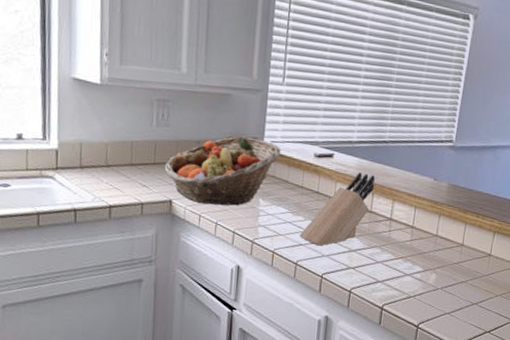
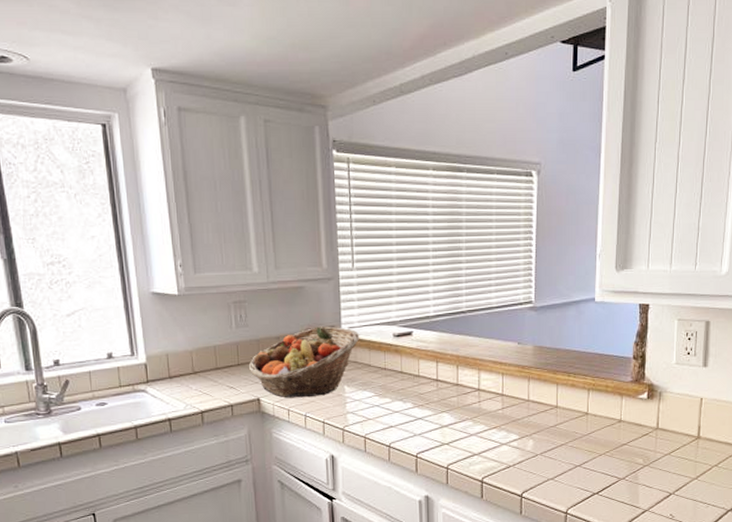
knife block: present [299,172,375,246] -> none [388,346,458,426]

